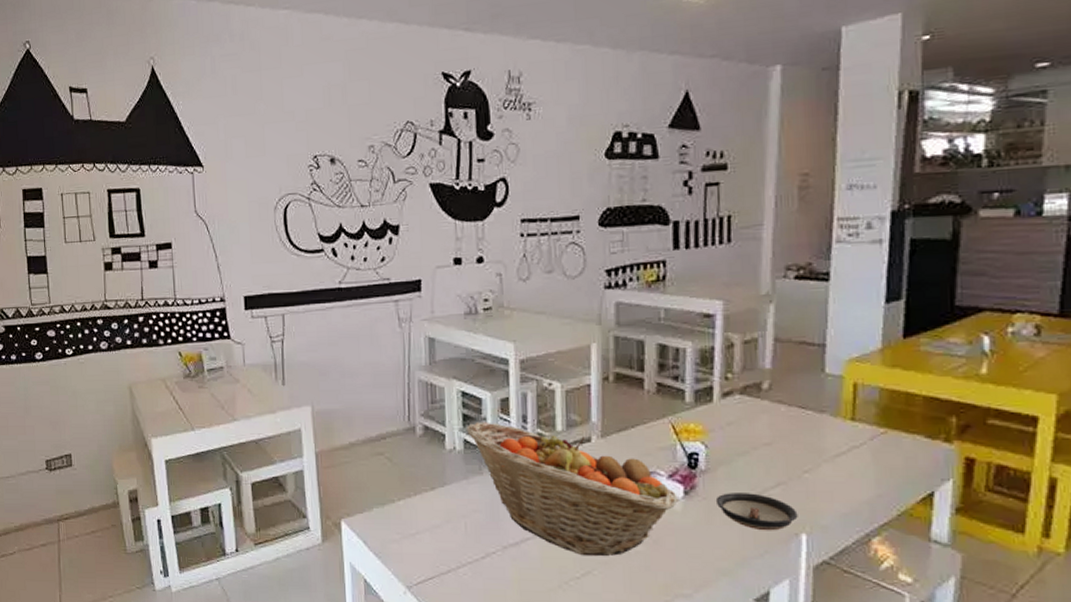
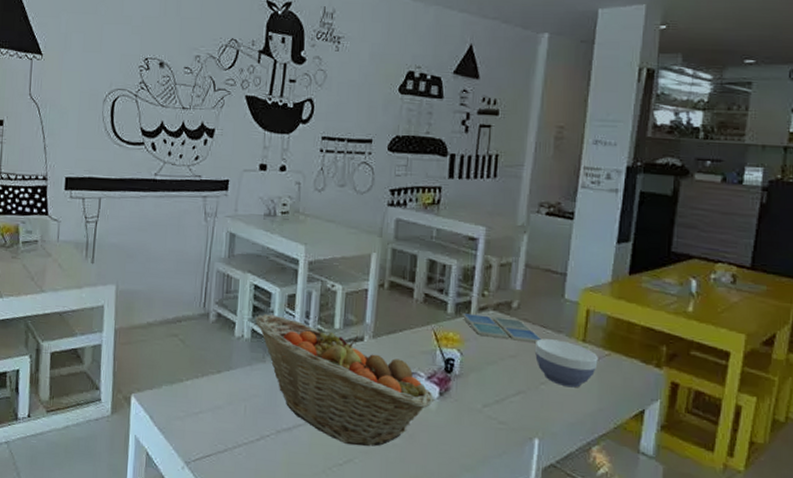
drink coaster: none [702,400,803,427] -> present [461,312,543,344]
saucer: present [715,493,798,531] -> none [465,396,533,434]
bowl: none [794,421,872,474] -> present [535,339,598,388]

